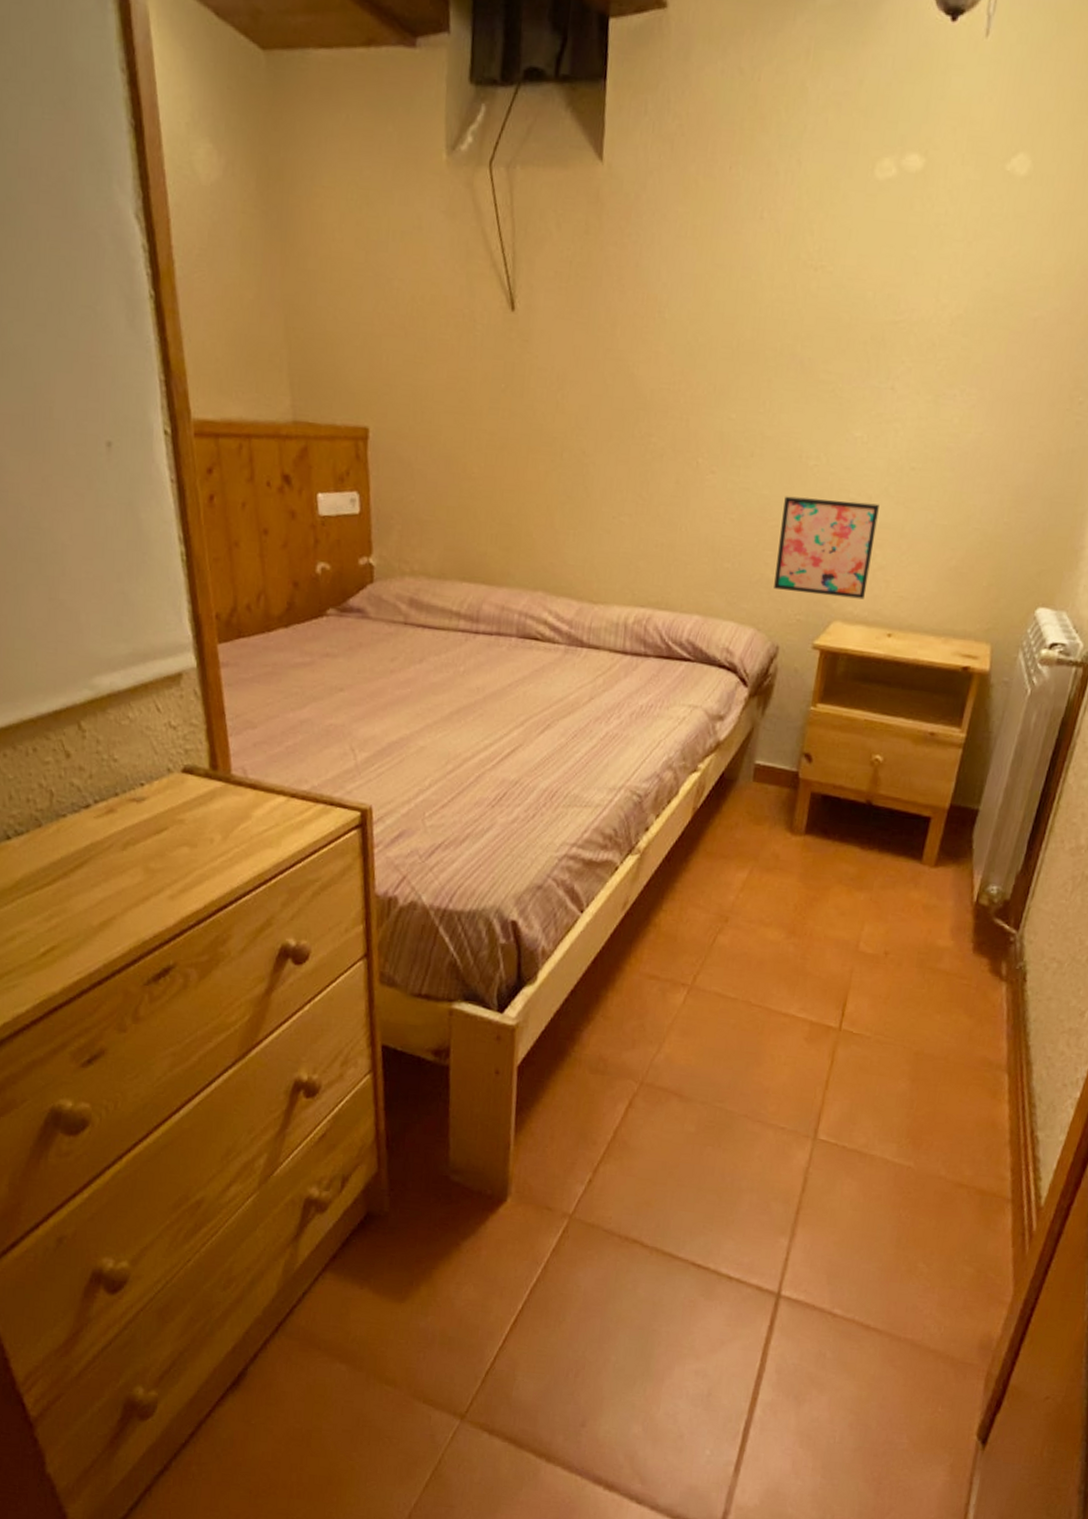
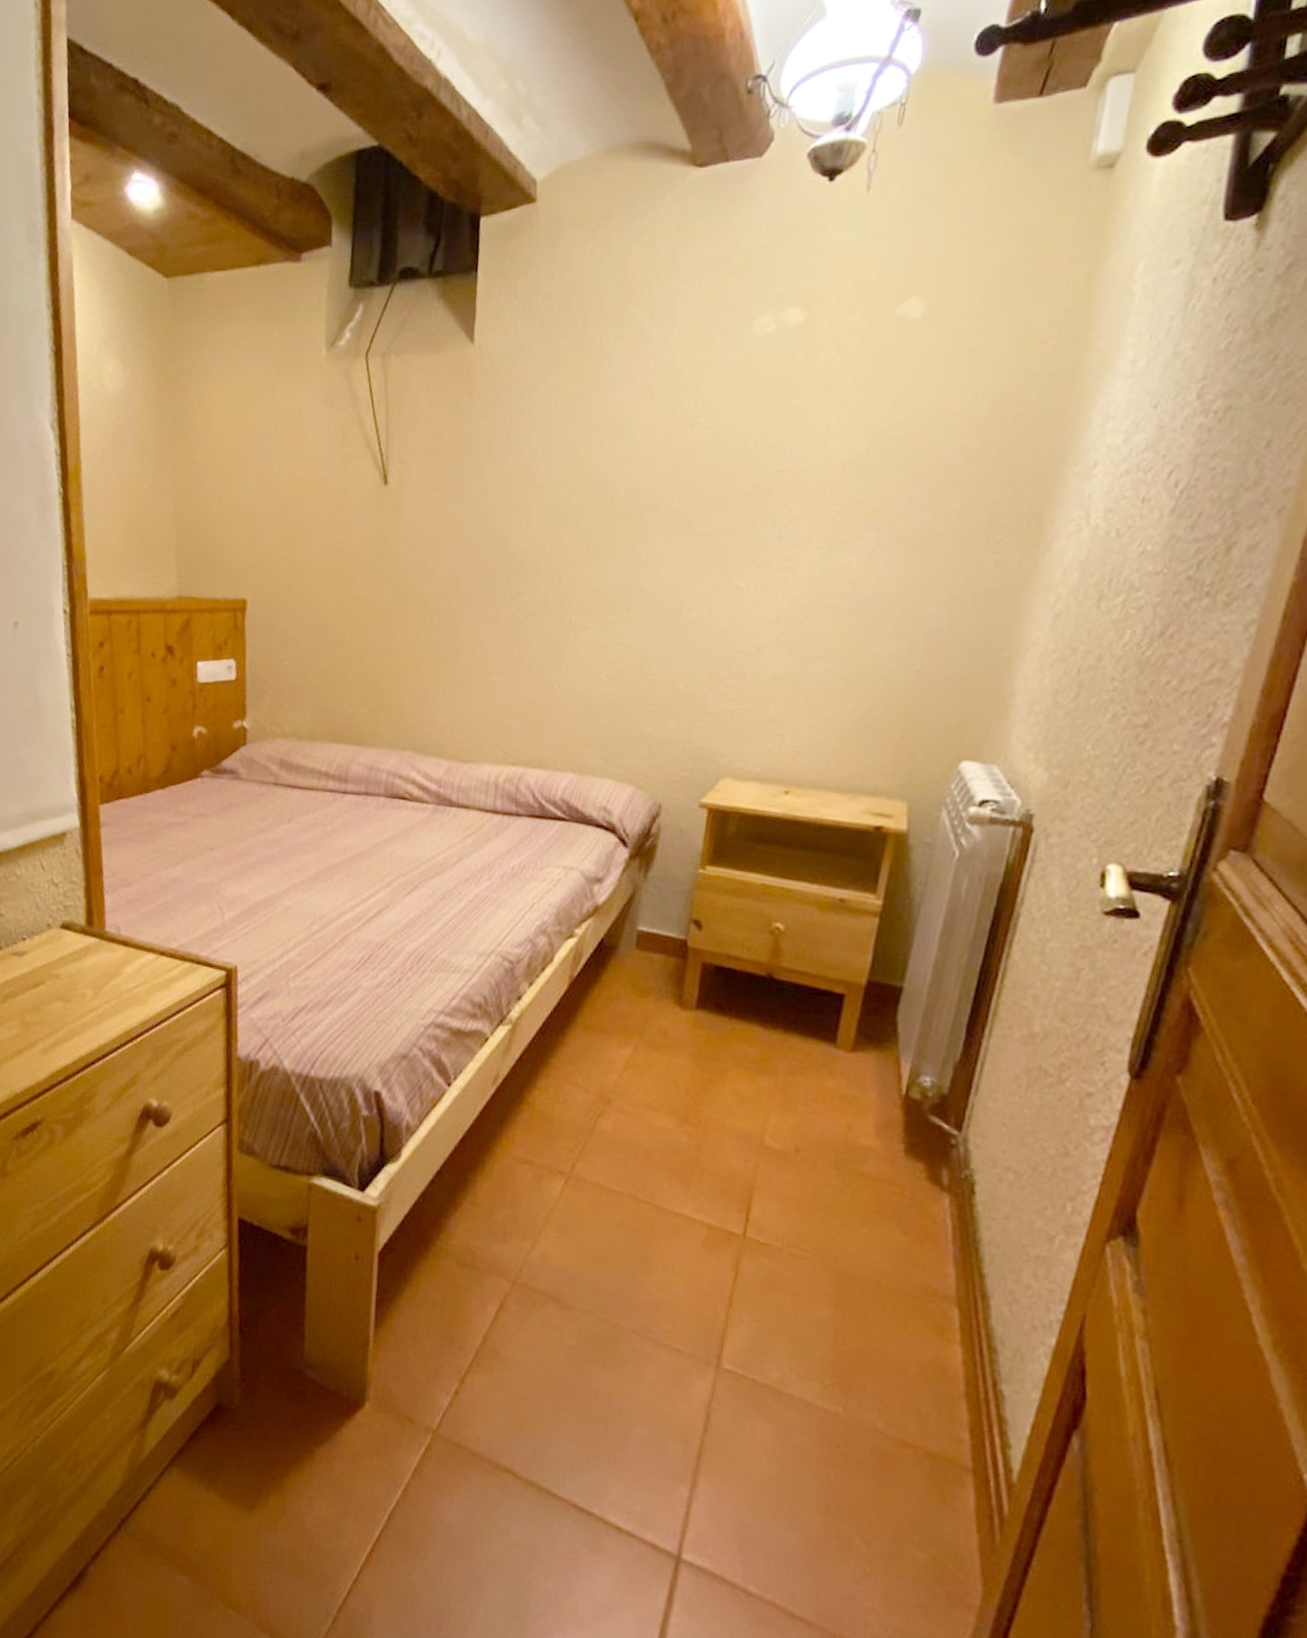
wall art: present [774,496,879,600] -> none [655,650,770,755]

